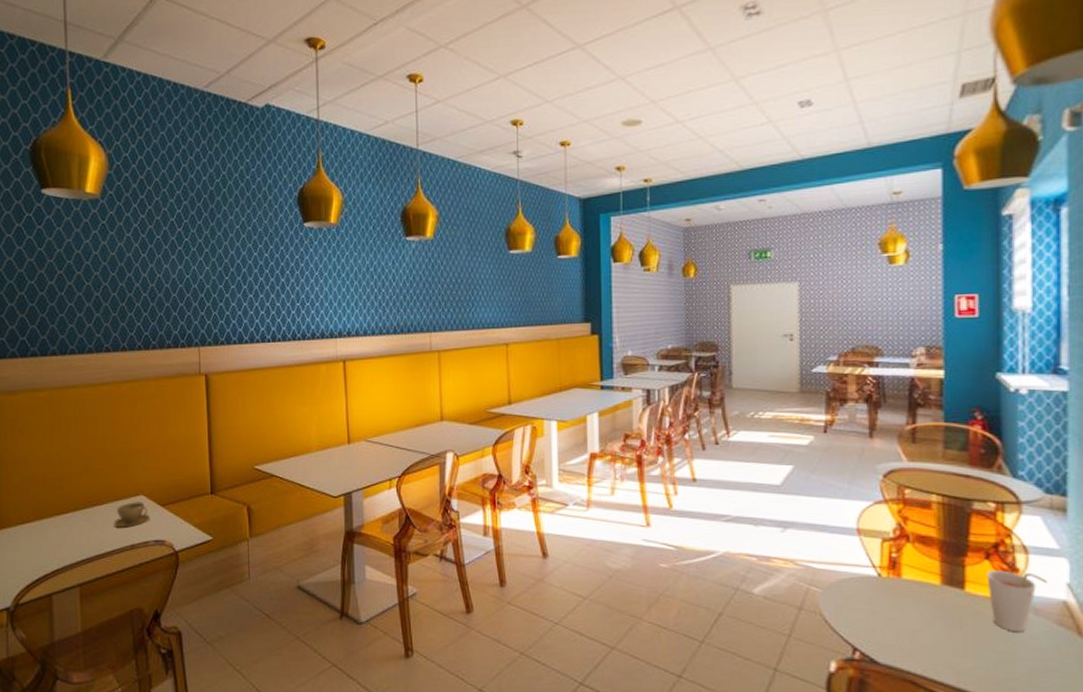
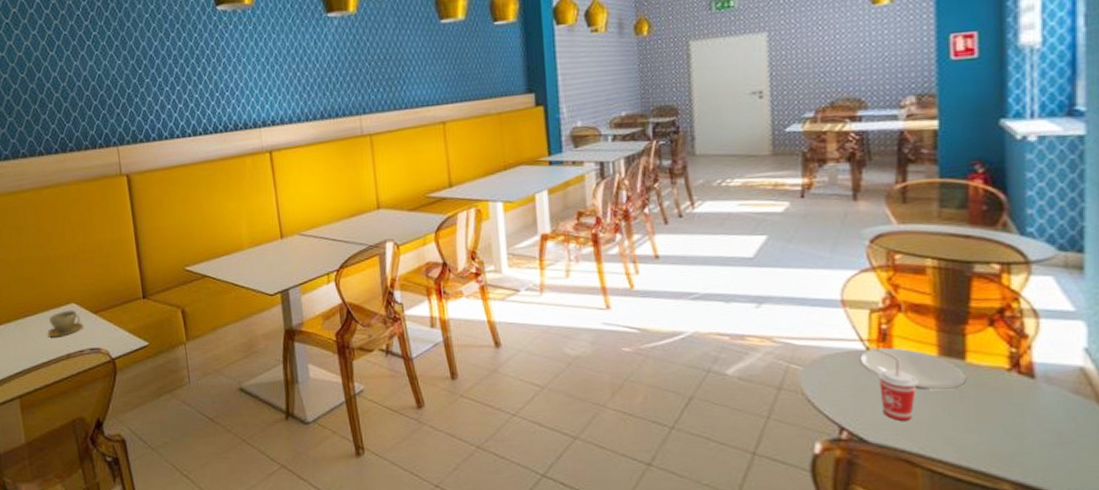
saucer: none [872,575,965,616] -> present [860,347,967,390]
beverage cup: none [882,573,922,644] -> present [871,347,917,421]
cup: present [986,570,1048,633] -> none [990,337,1062,404]

